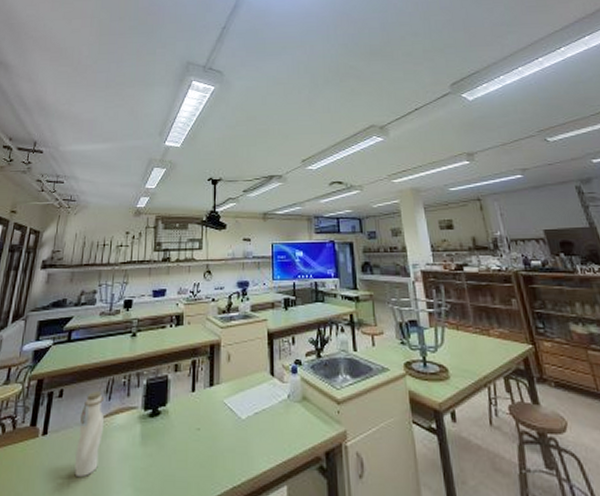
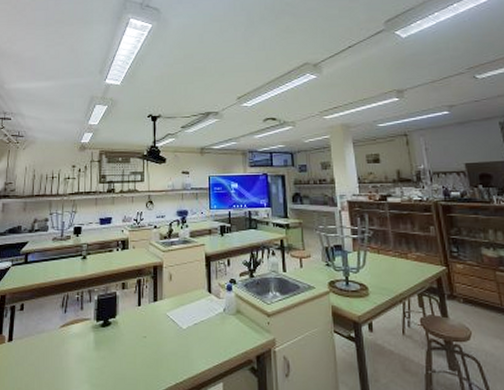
water bottle: present [74,390,105,478] -> none [38,305,61,376]

